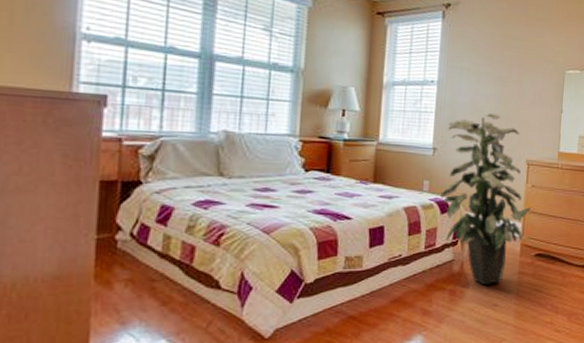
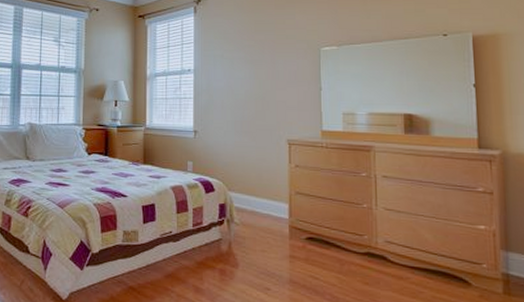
indoor plant: present [441,113,531,286] -> none [204,95,296,267]

